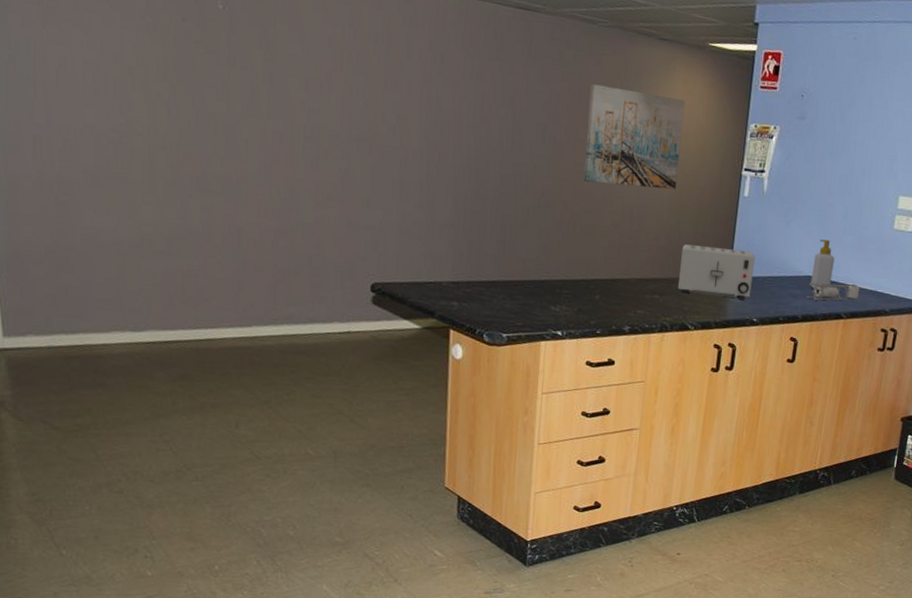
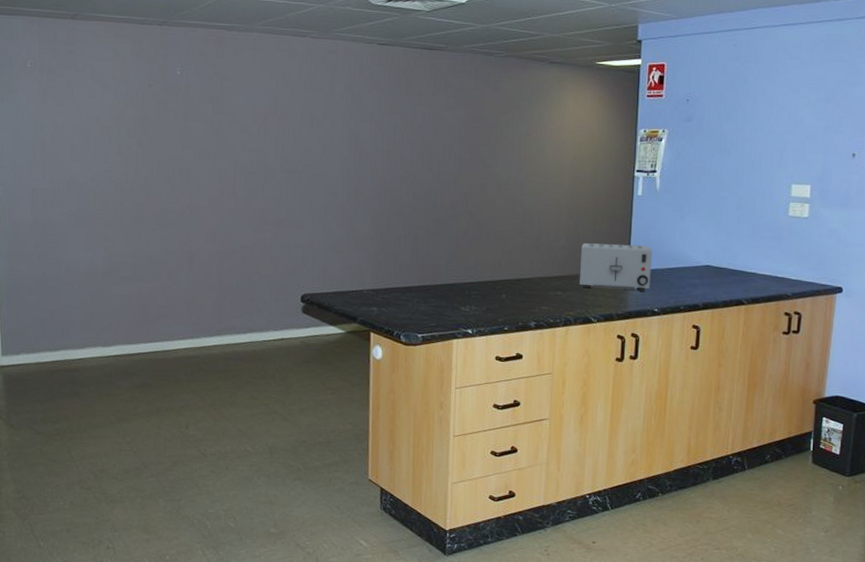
wall art: present [584,84,685,190] -> none [487,107,577,195]
paper towel holder: present [806,282,860,301] -> none [706,270,760,289]
soap bottle: present [810,239,835,289] -> none [709,230,731,278]

